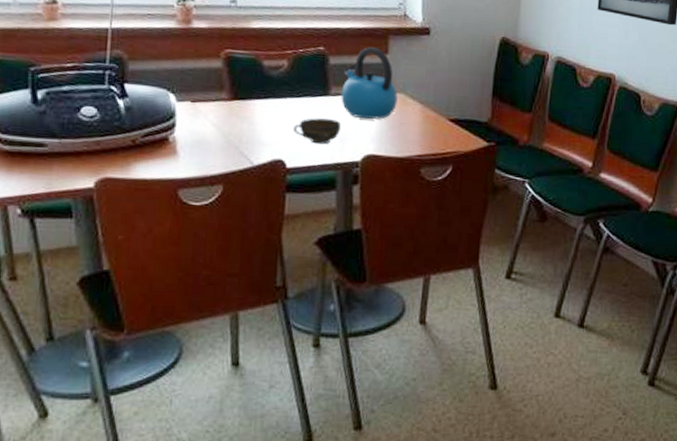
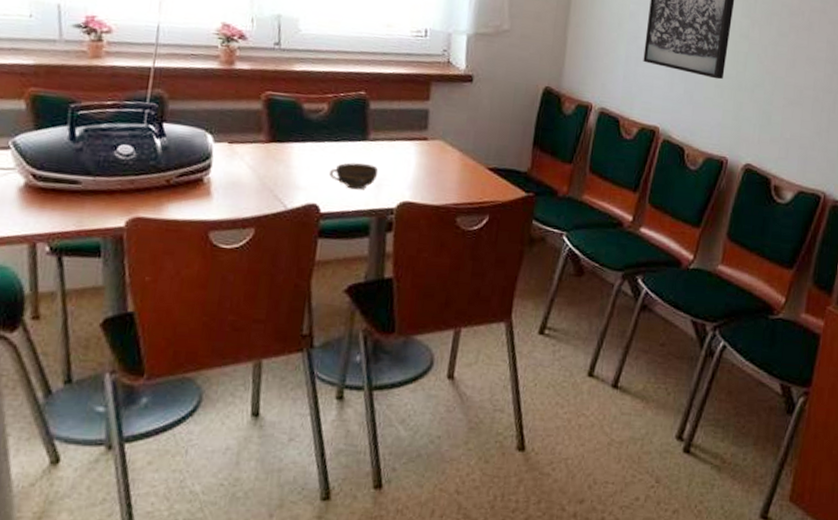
kettle: present [341,47,398,120] -> none [379,93,437,166]

